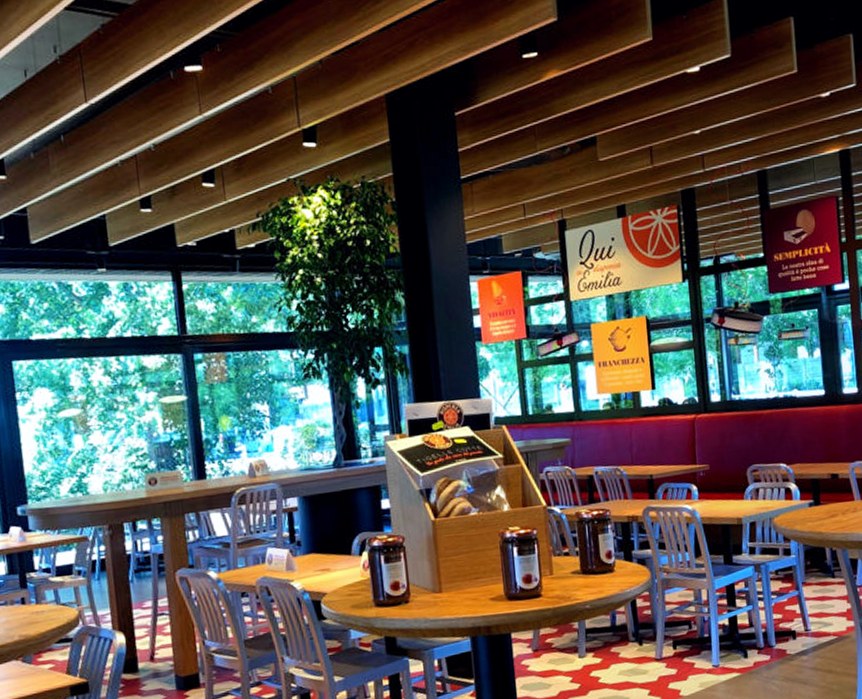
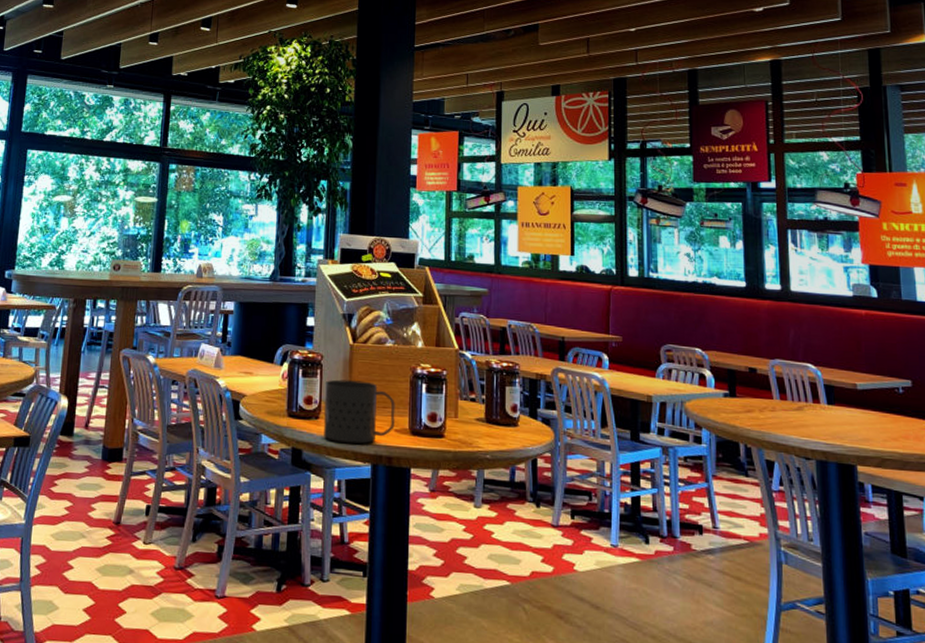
mug: none [410,555,490,623] -> present [323,379,395,445]

